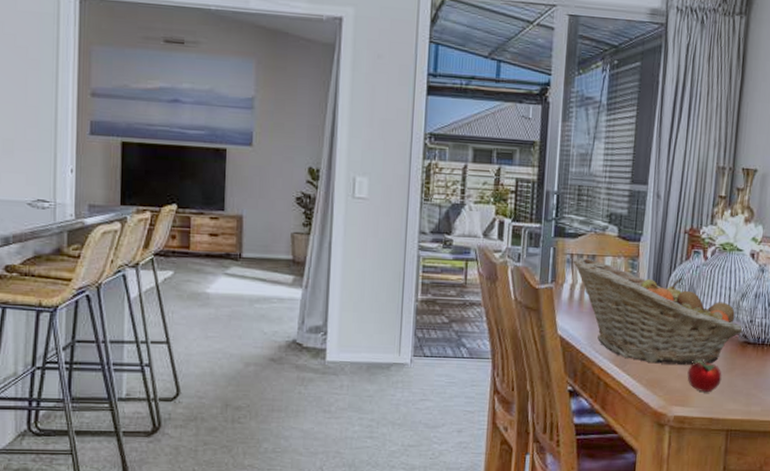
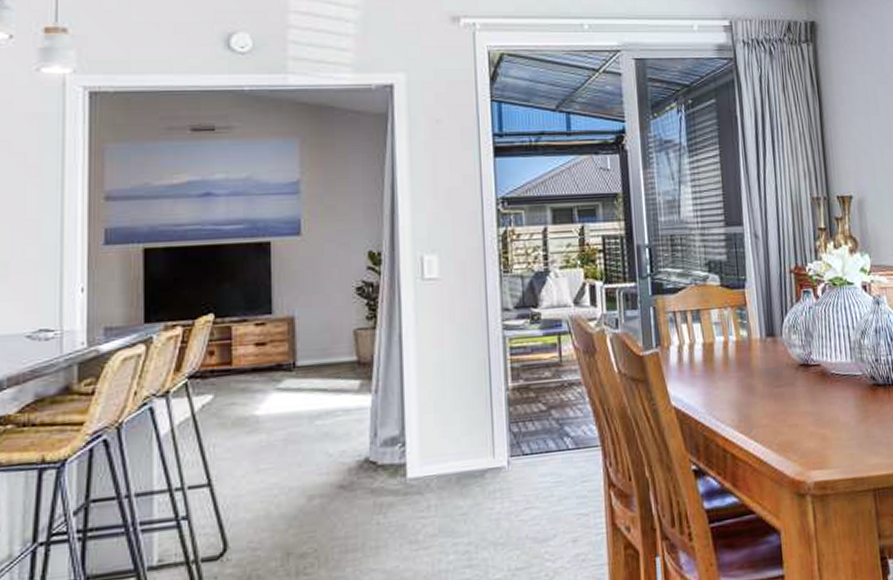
fruit basket: present [572,258,743,365] -> none [675,314,870,424]
apple: present [687,359,722,393] -> none [819,410,858,450]

